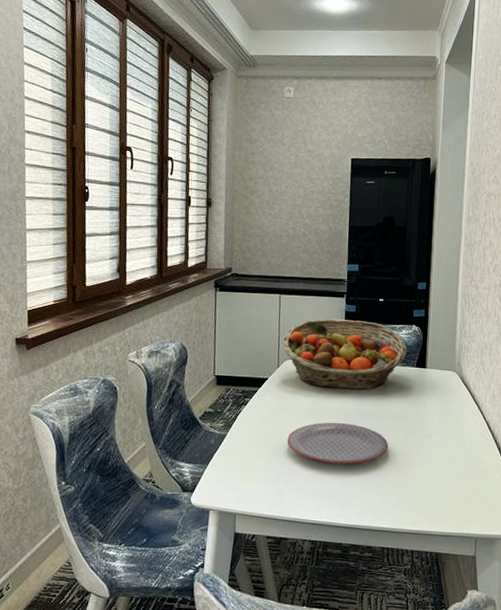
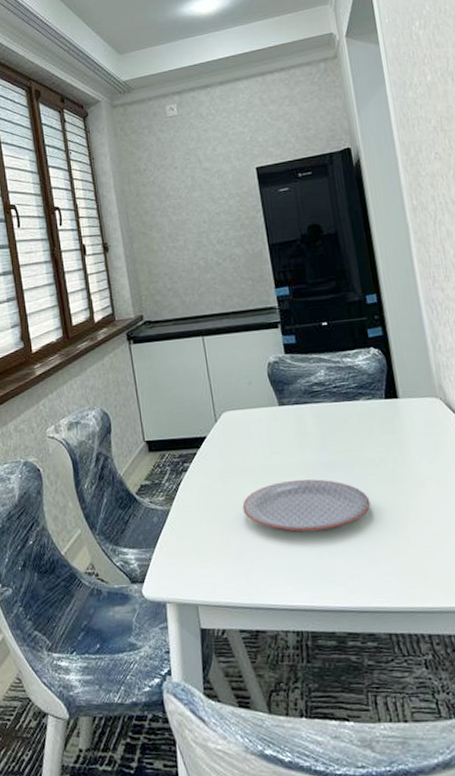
fruit basket: present [282,319,407,390] -> none [215,352,370,440]

